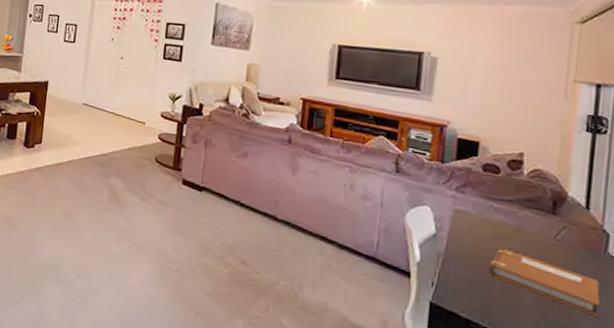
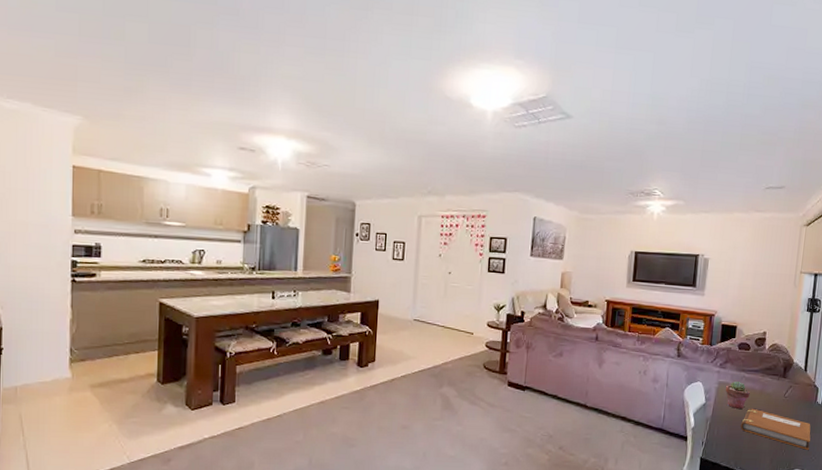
potted succulent: none [465,211,502,248] -> present [726,382,750,409]

